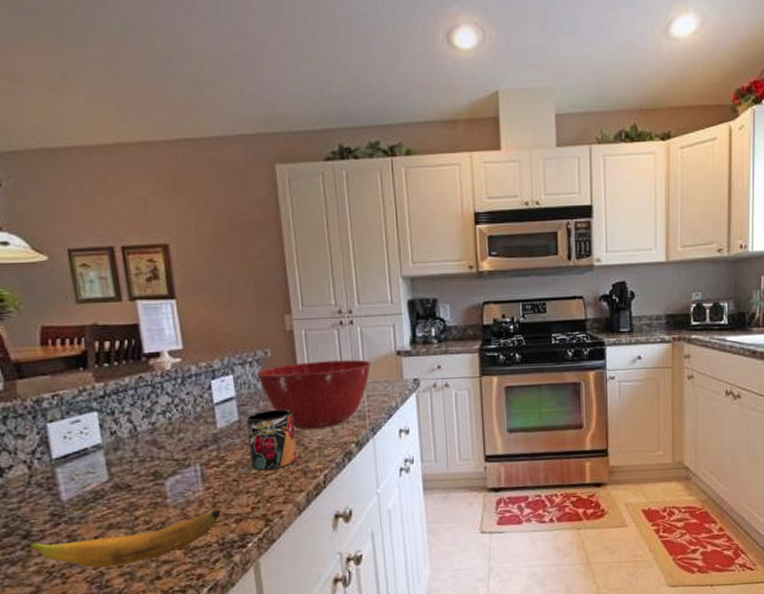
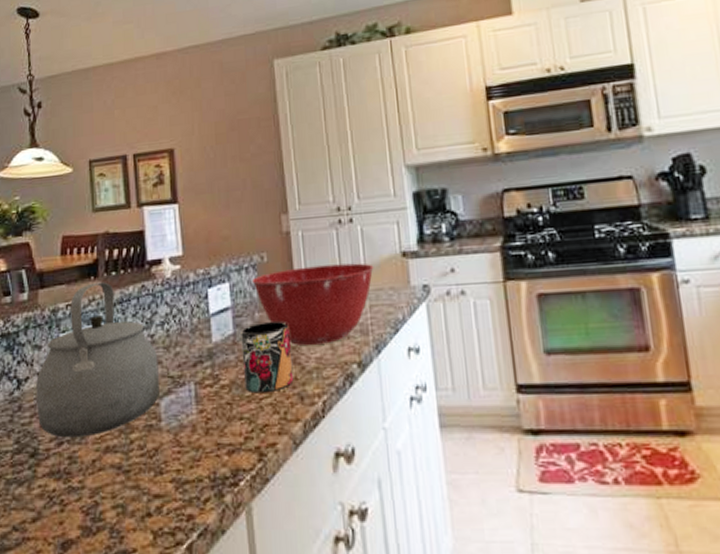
tea kettle: none [22,373,164,519] -> present [36,282,159,438]
banana: present [26,509,222,569] -> none [33,437,214,497]

